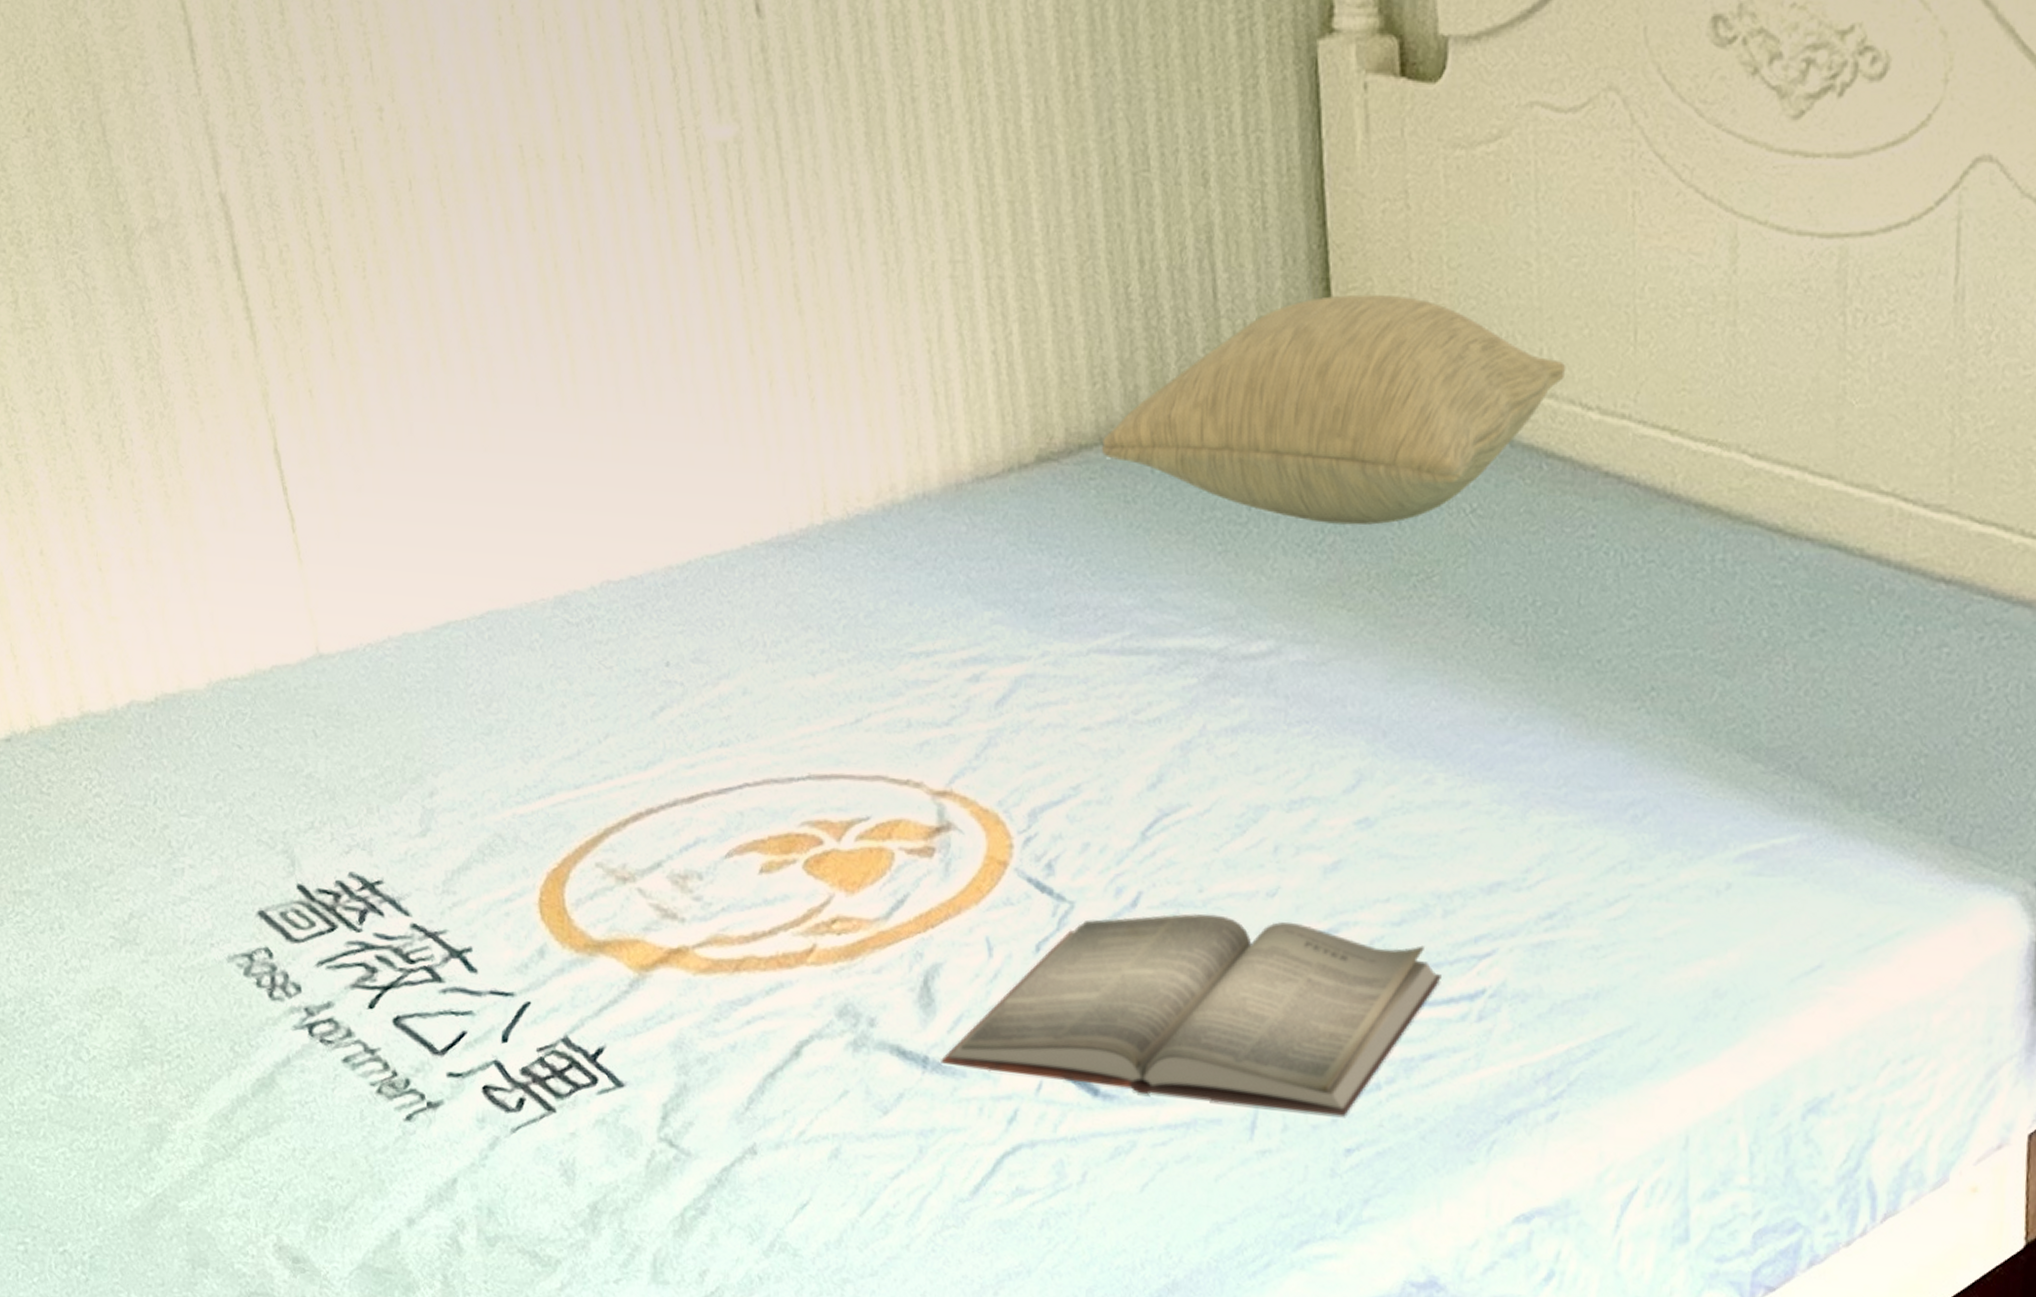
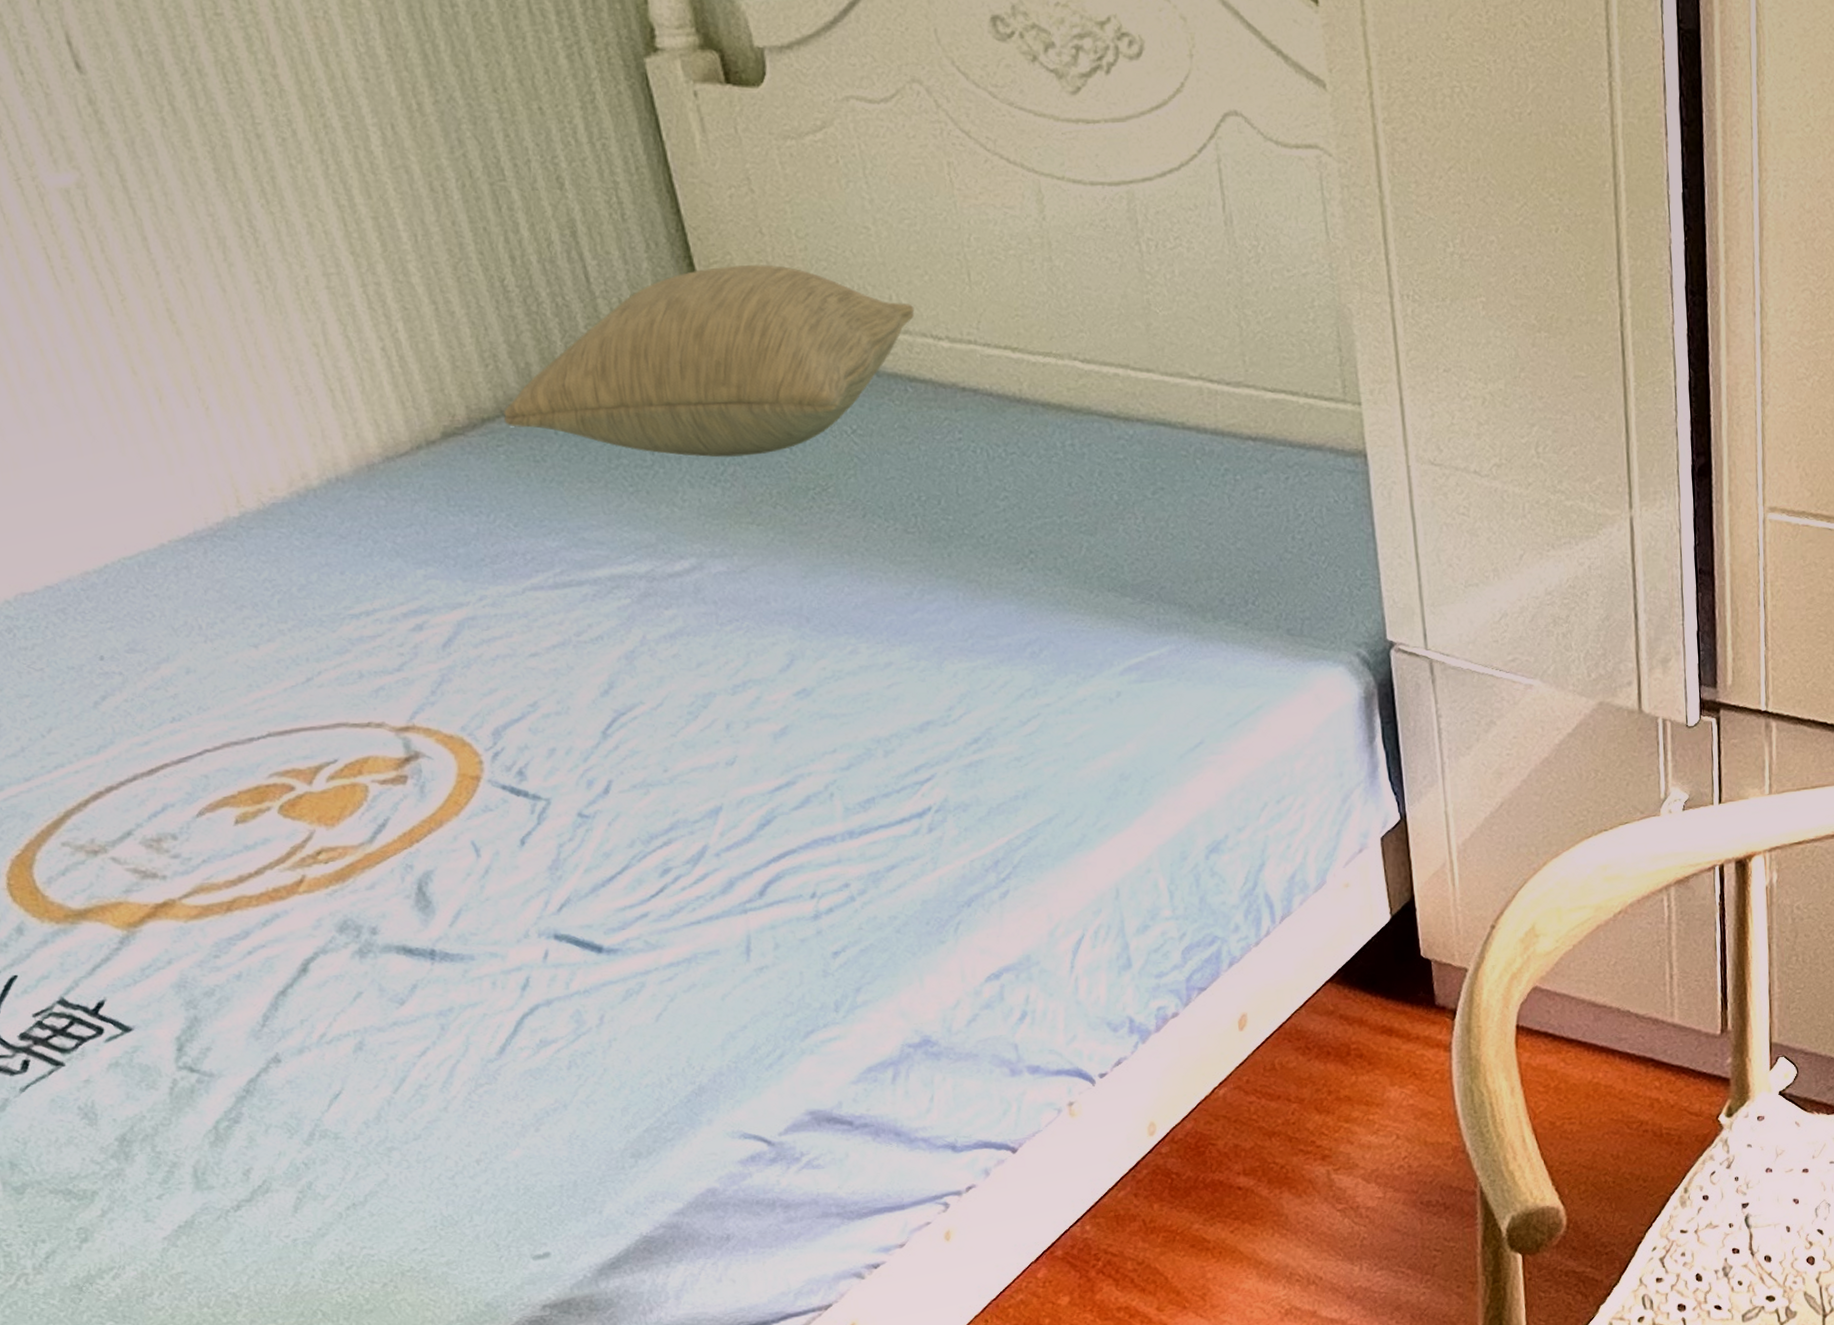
hardback book: present [941,913,1442,1117] -> none [447,782,892,953]

